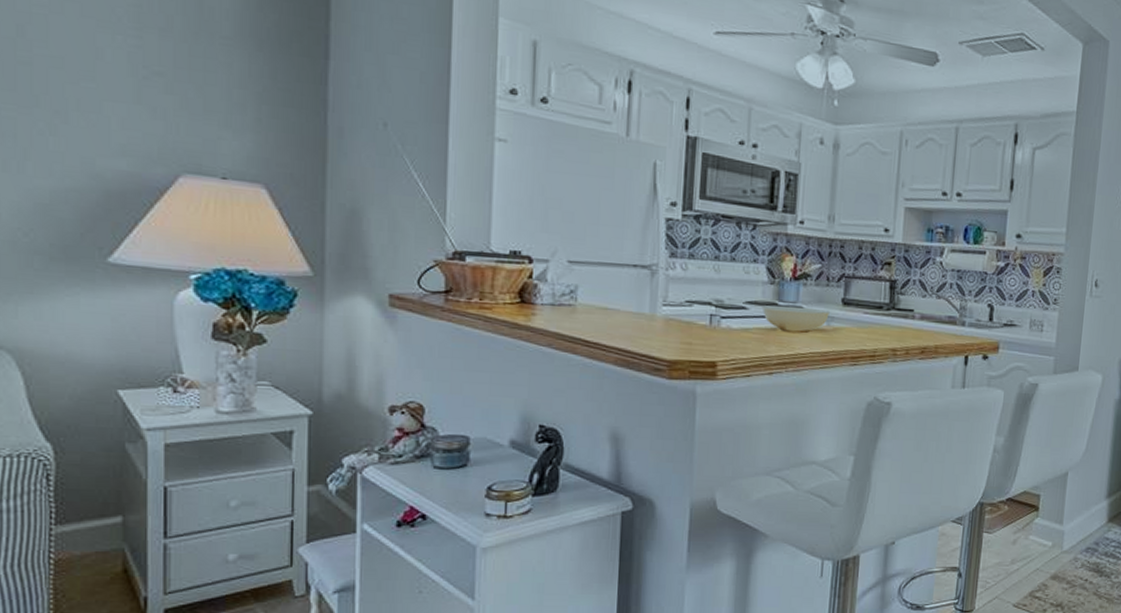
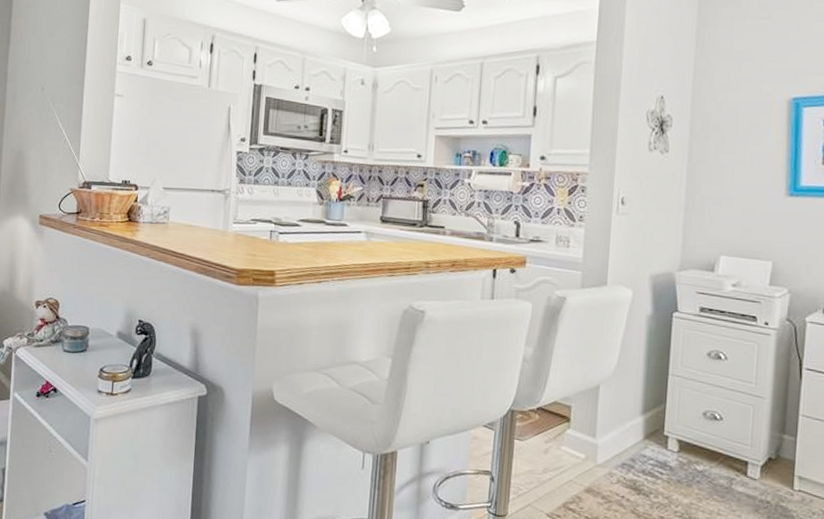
bowl: present [761,305,831,334] -> none [312,223,371,248]

